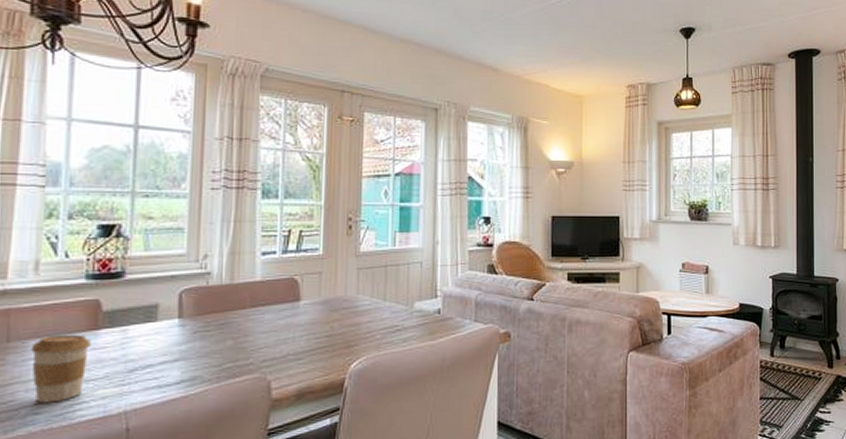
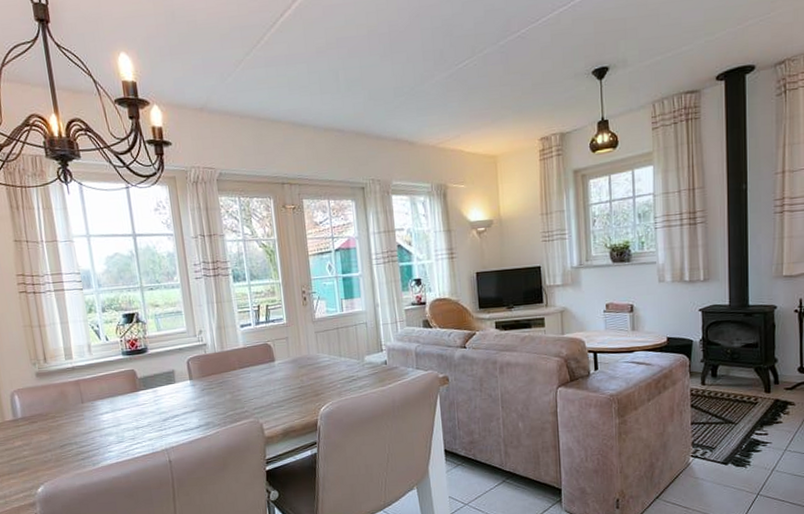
coffee cup: present [31,334,91,403] -> none [97,395,136,445]

